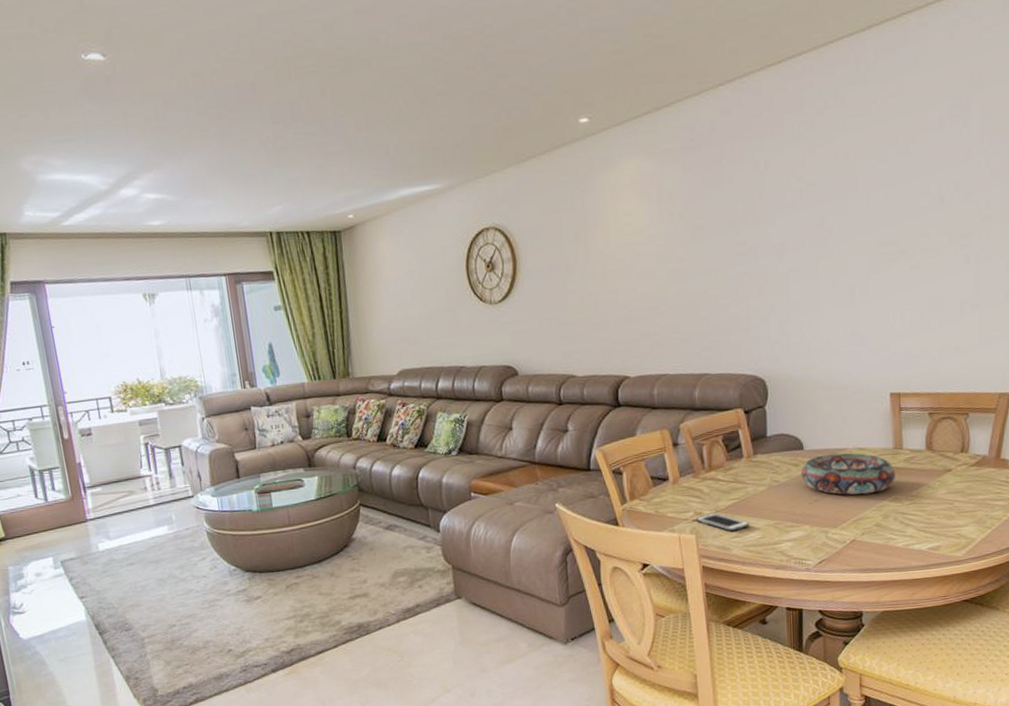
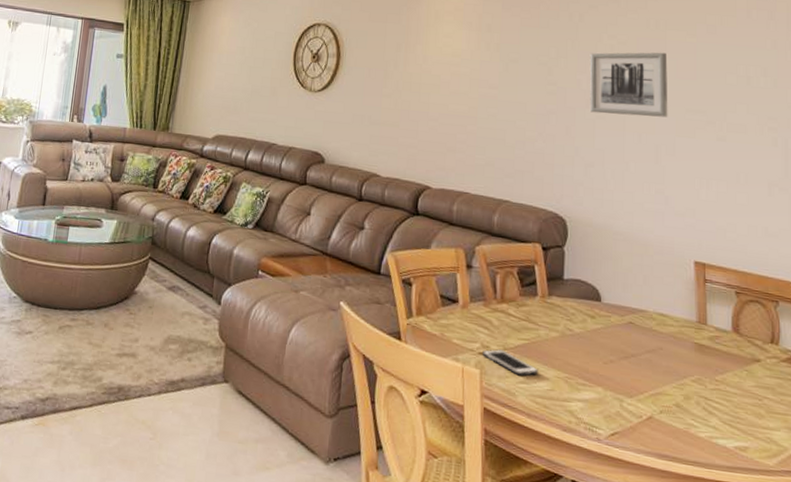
wall art: none [778,186,861,266] -> present [589,52,668,118]
decorative bowl: present [801,453,895,495] -> none [596,312,698,368]

